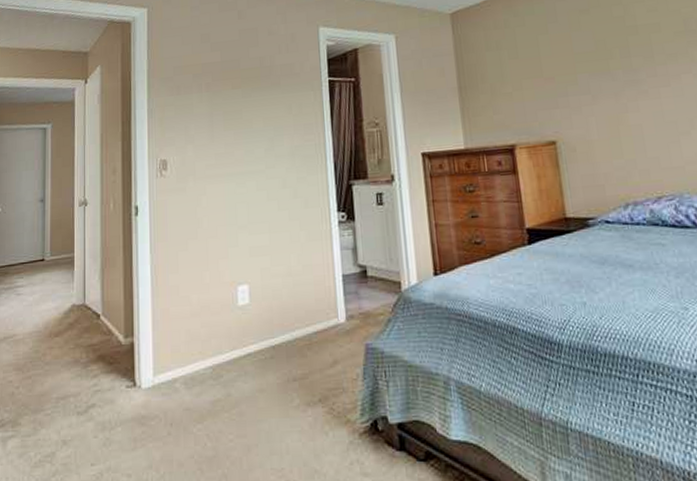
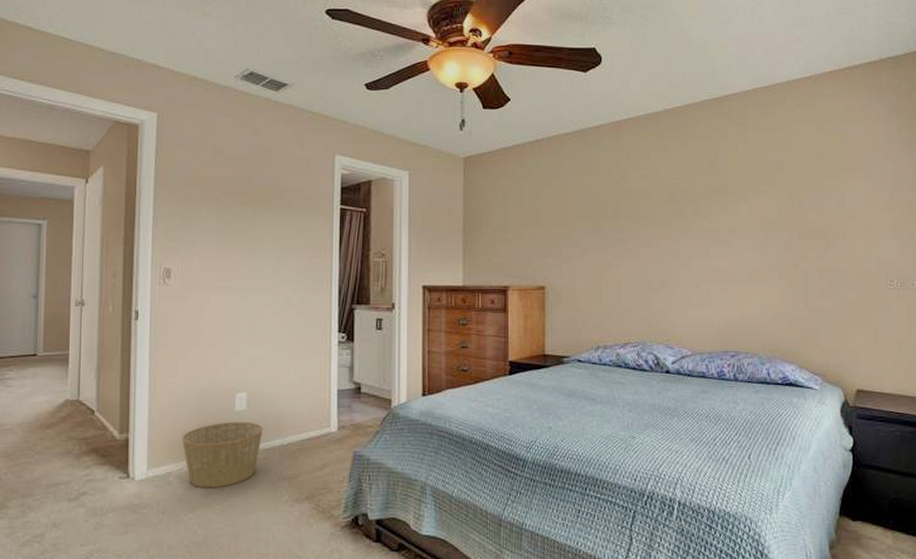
basket: none [186,316,268,395] -> present [181,421,263,488]

